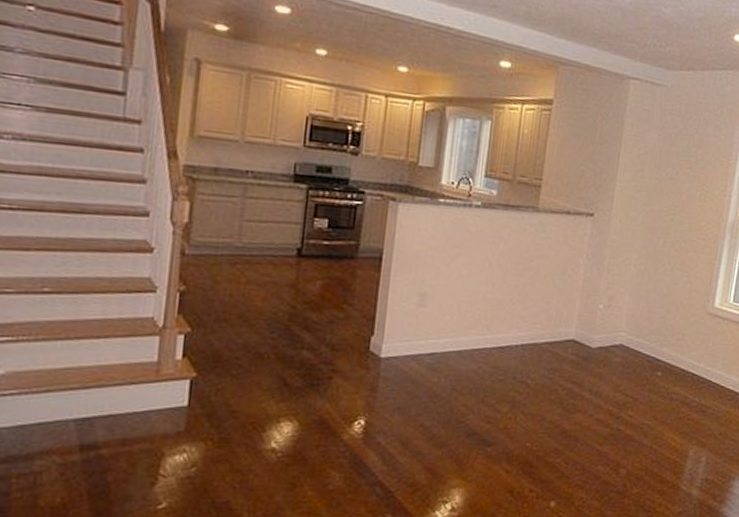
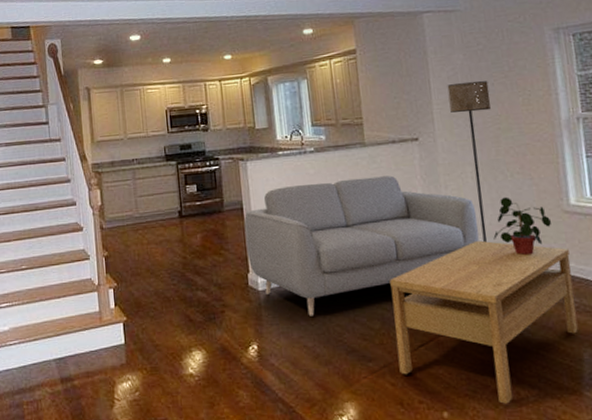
sofa: none [375,240,631,393] -> present [244,175,479,316]
coffee table: none [517,330,702,495] -> present [389,240,578,404]
floor lamp: none [630,163,674,334] -> present [447,80,491,243]
potted plant: none [640,290,694,352] -> present [493,197,551,256]

